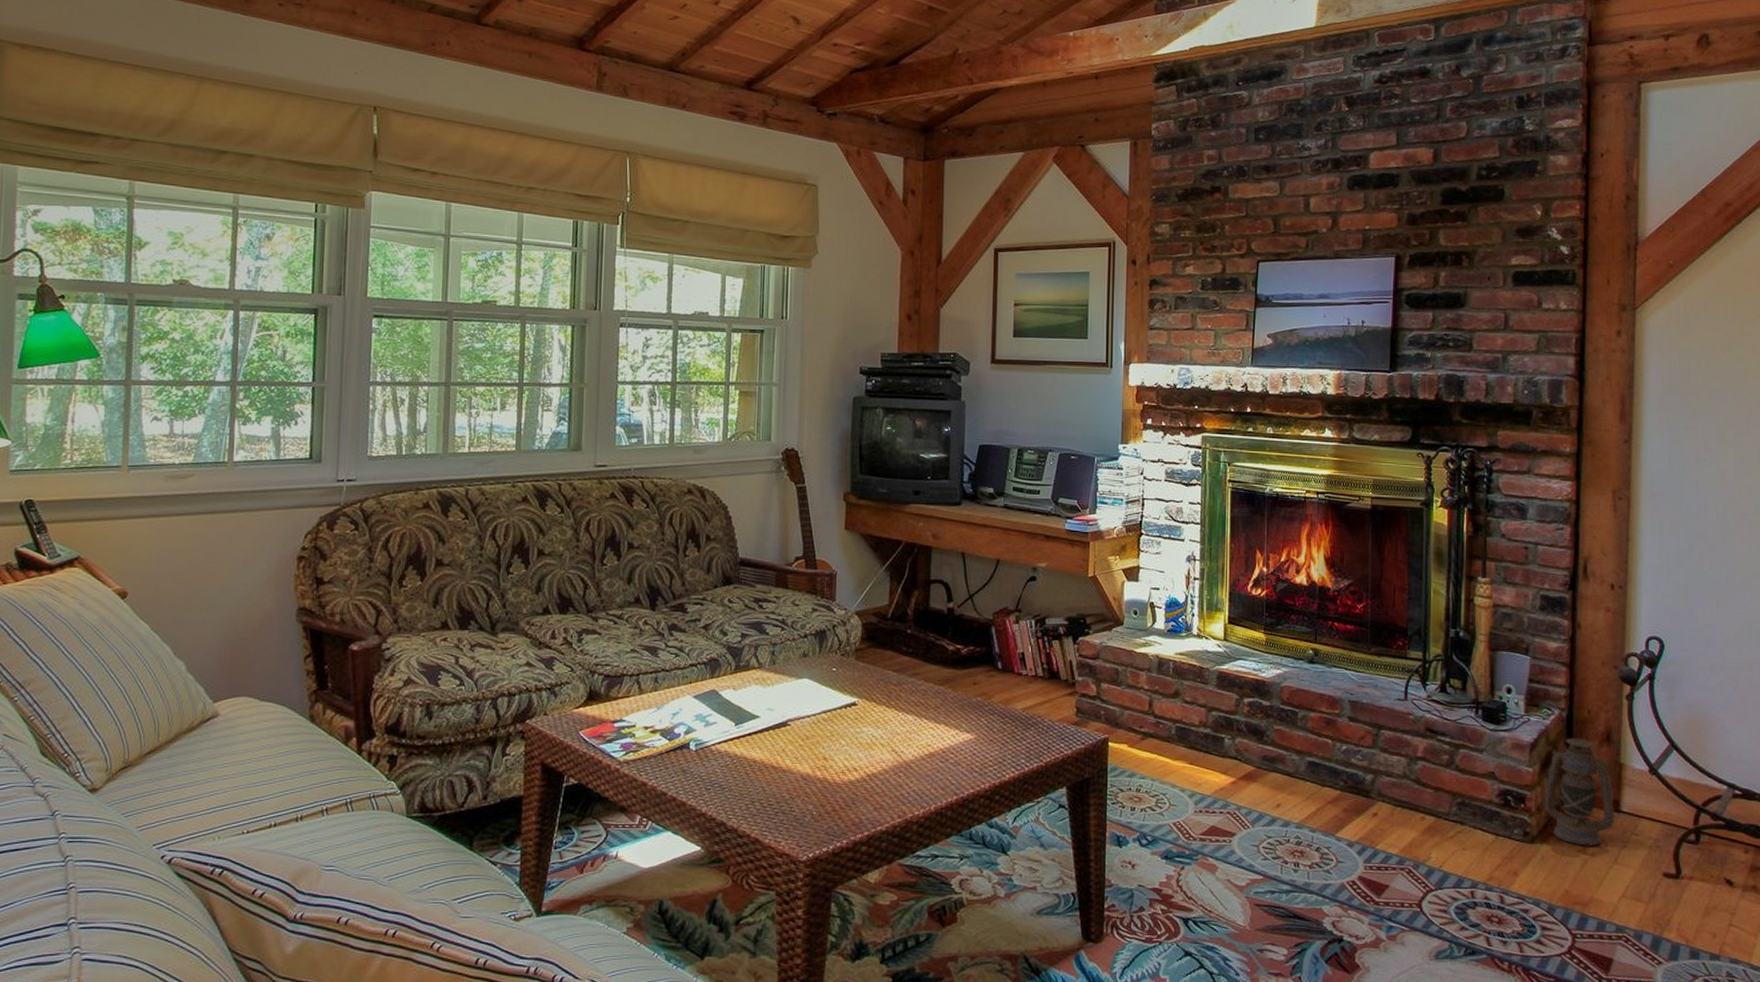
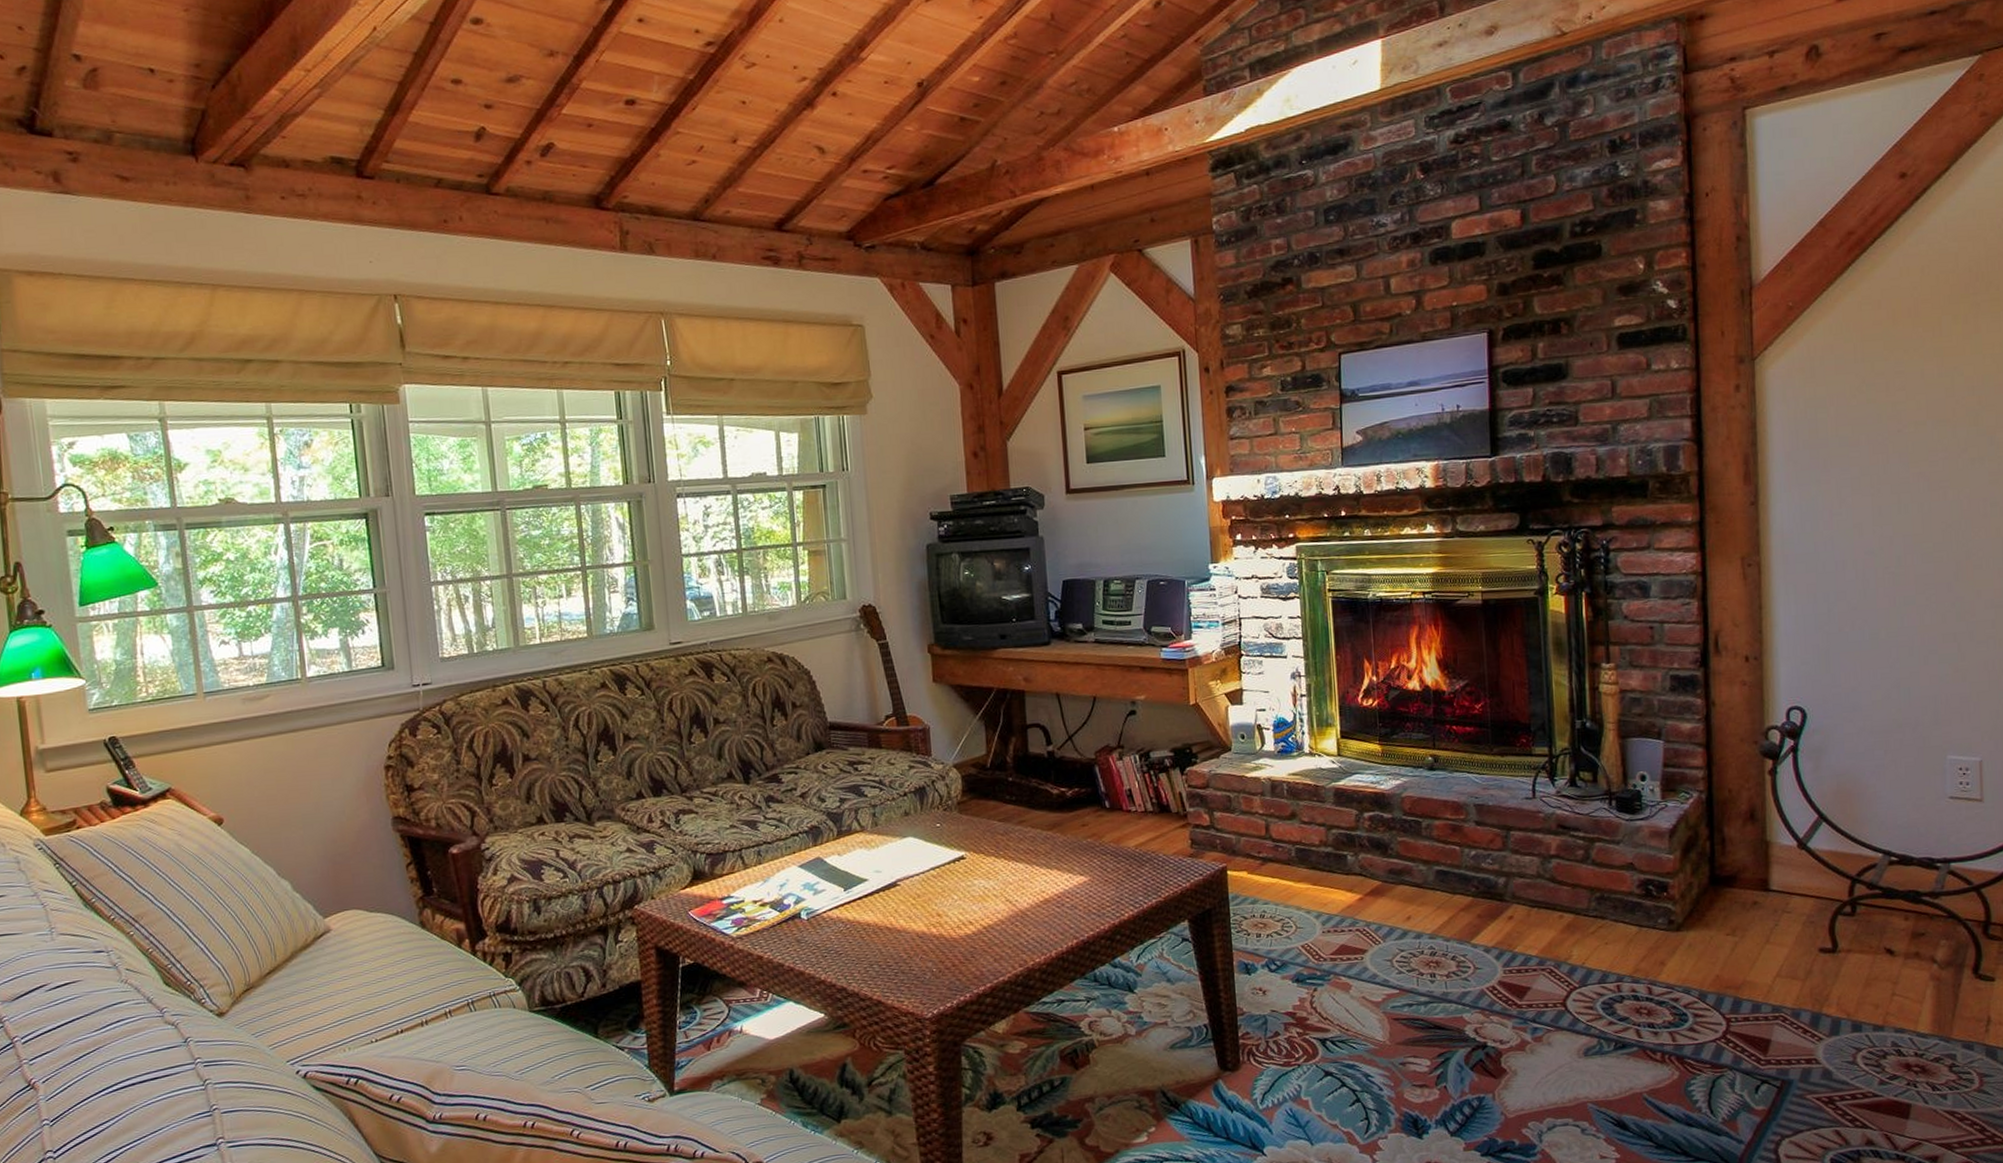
lantern: present [1543,738,1616,846] -> none [1686,819,1765,929]

